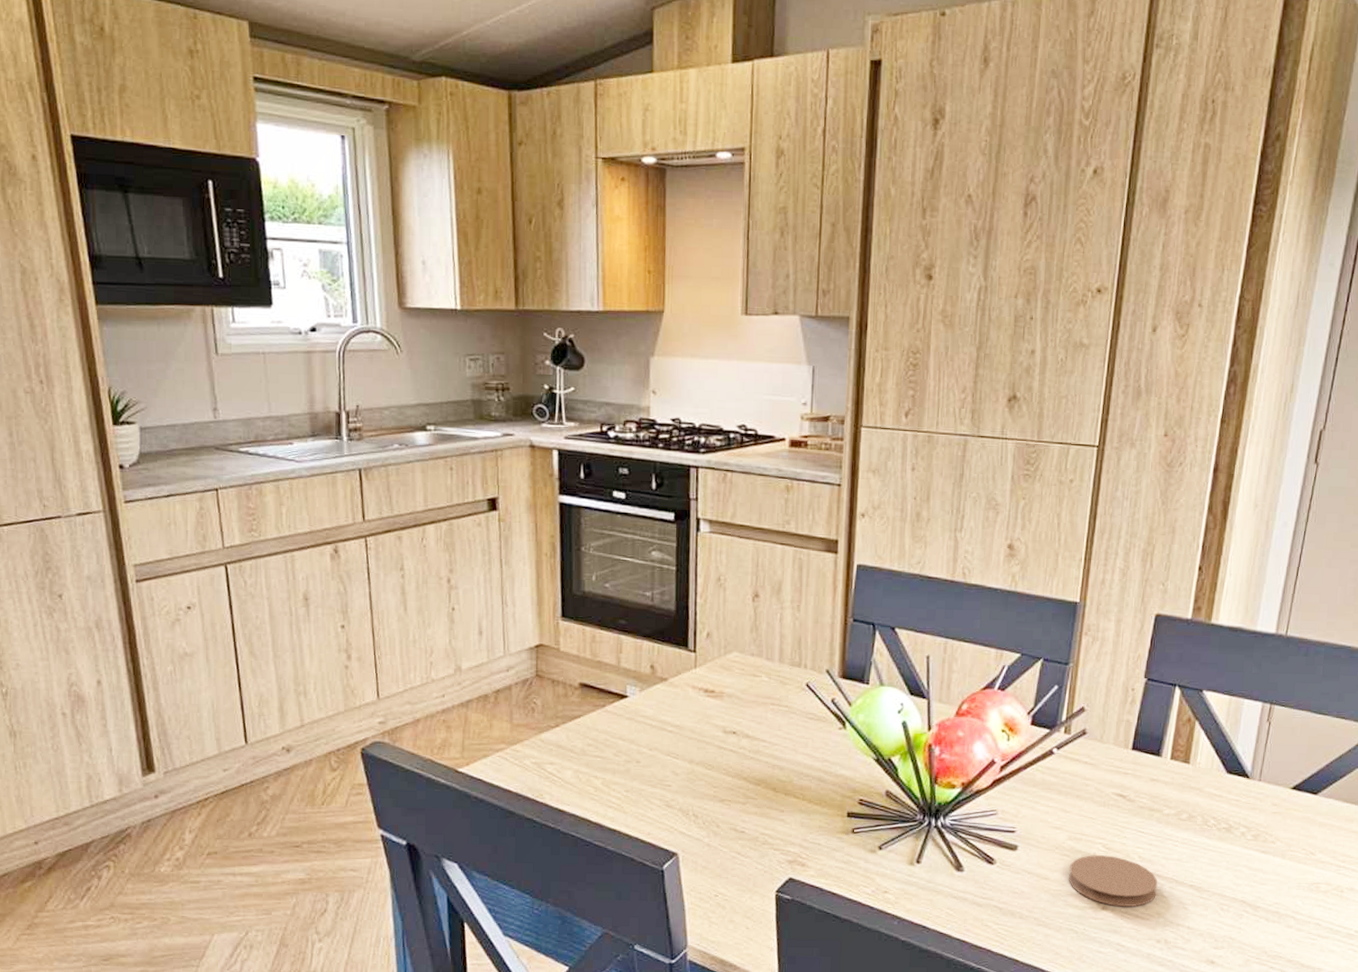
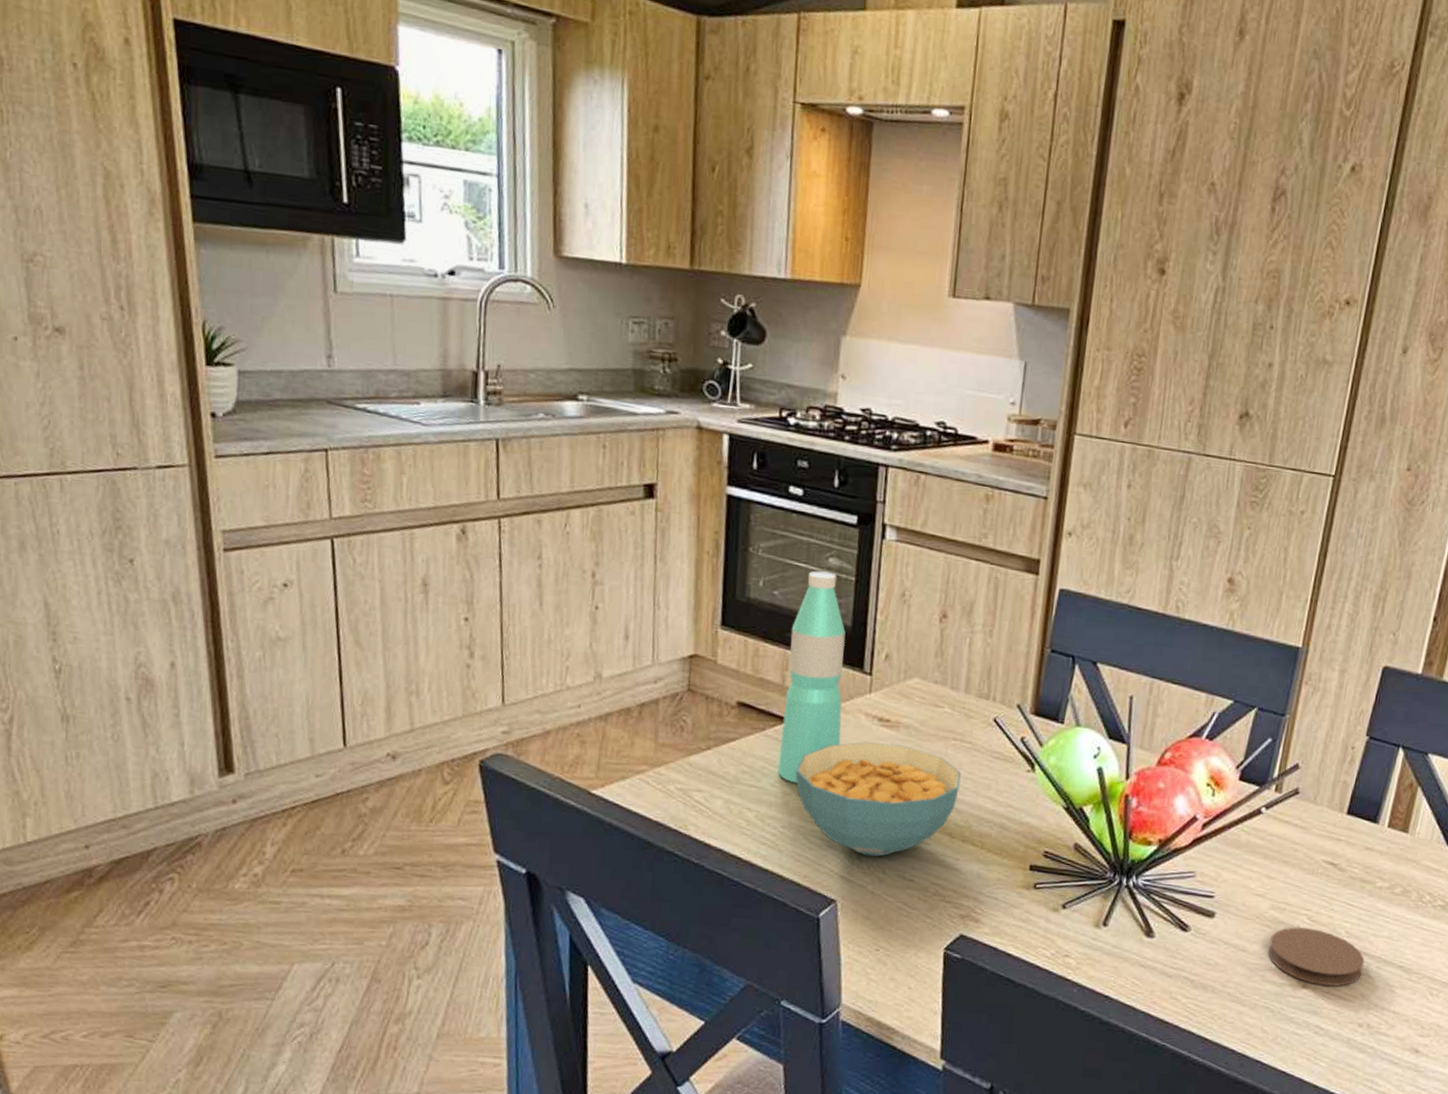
water bottle: none [618,563,672,752] -> present [777,571,846,784]
cereal bowl: none [634,712,780,813] -> present [795,742,961,857]

